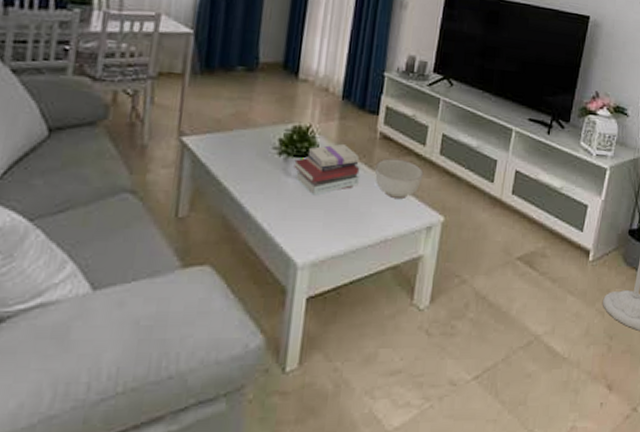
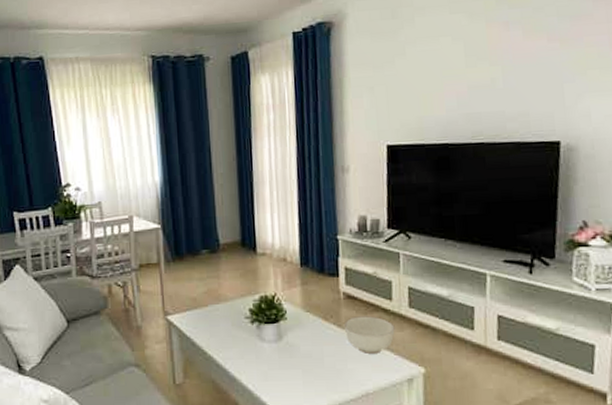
books: present [294,144,360,196] -> none [266,308,330,357]

